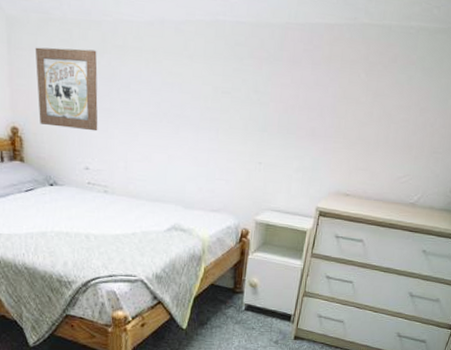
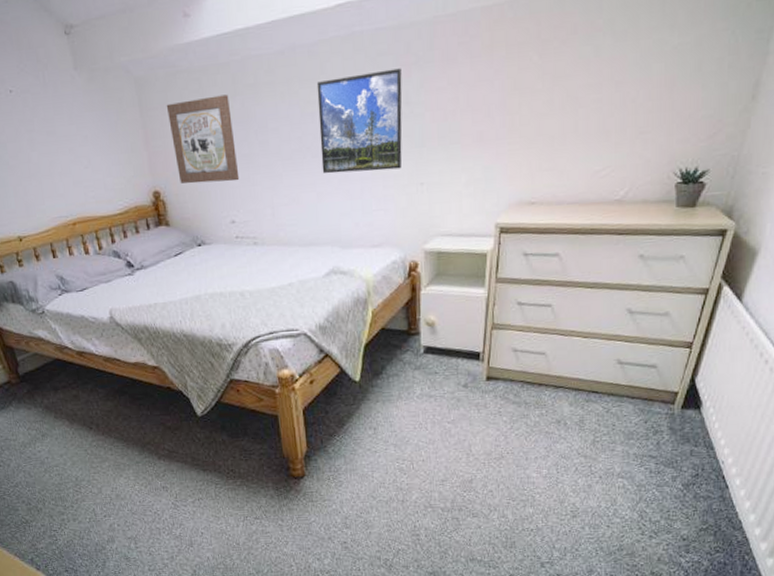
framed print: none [175,56,254,147] -> present [316,68,402,174]

